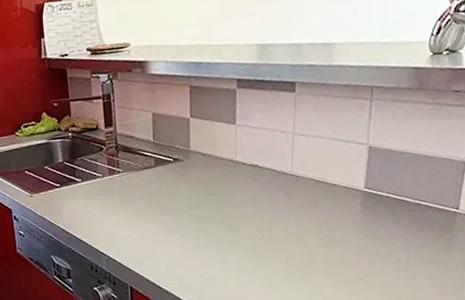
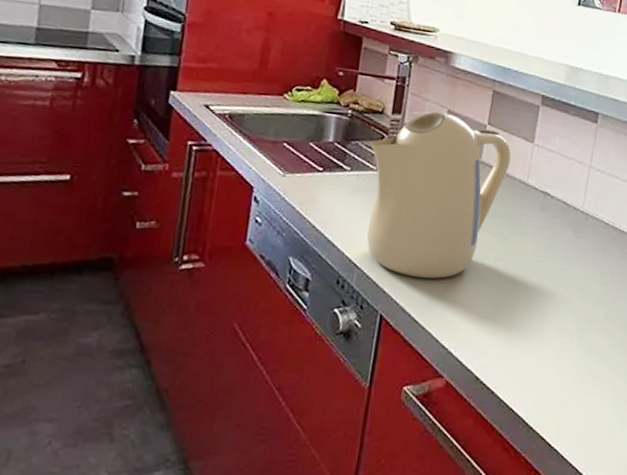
kettle: none [92,116,217,255] -> present [366,111,511,279]

